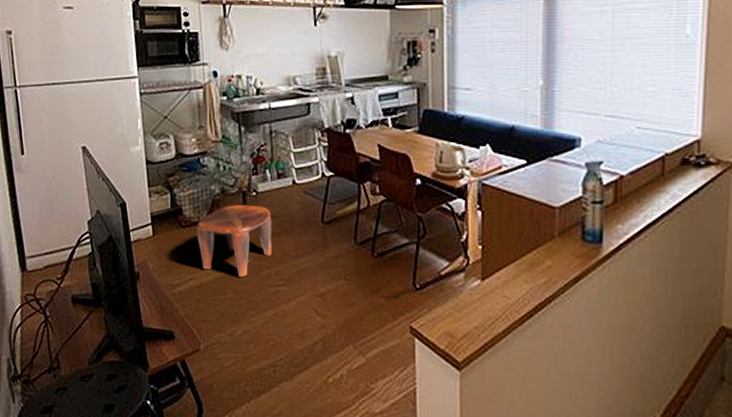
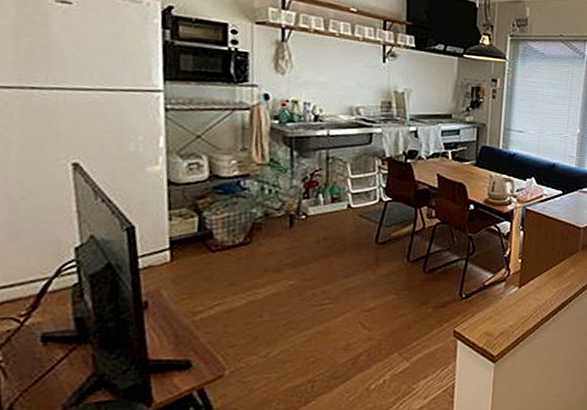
stool: present [197,205,272,277] -> none [230,228,322,298]

